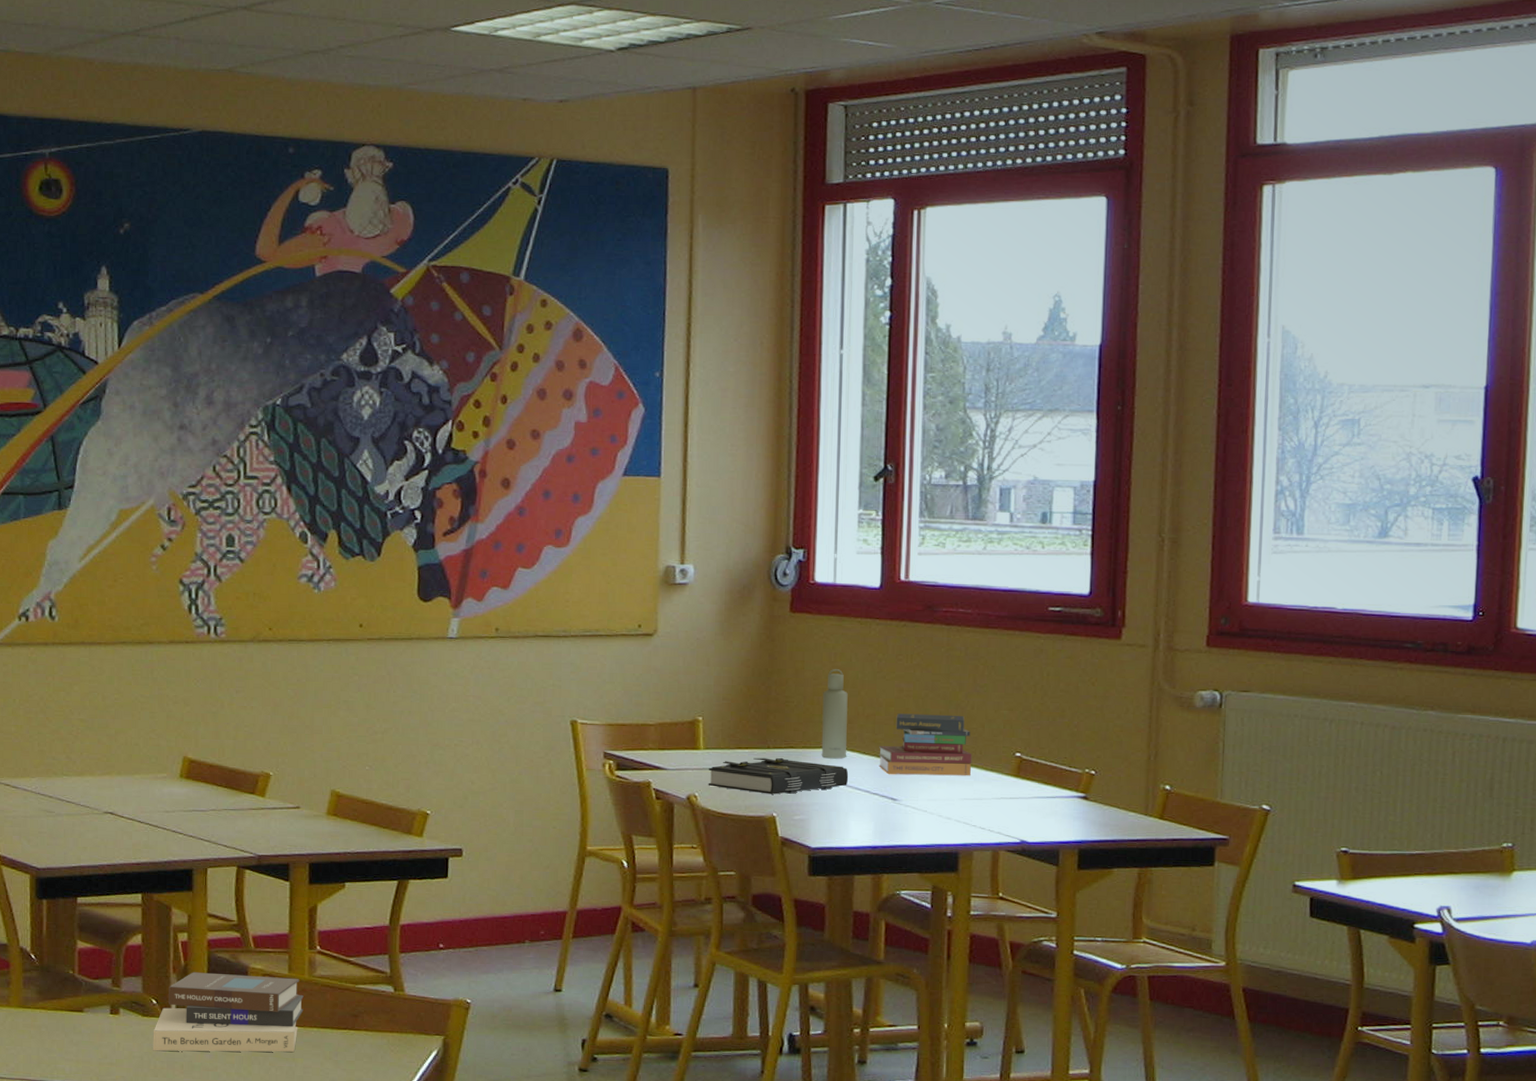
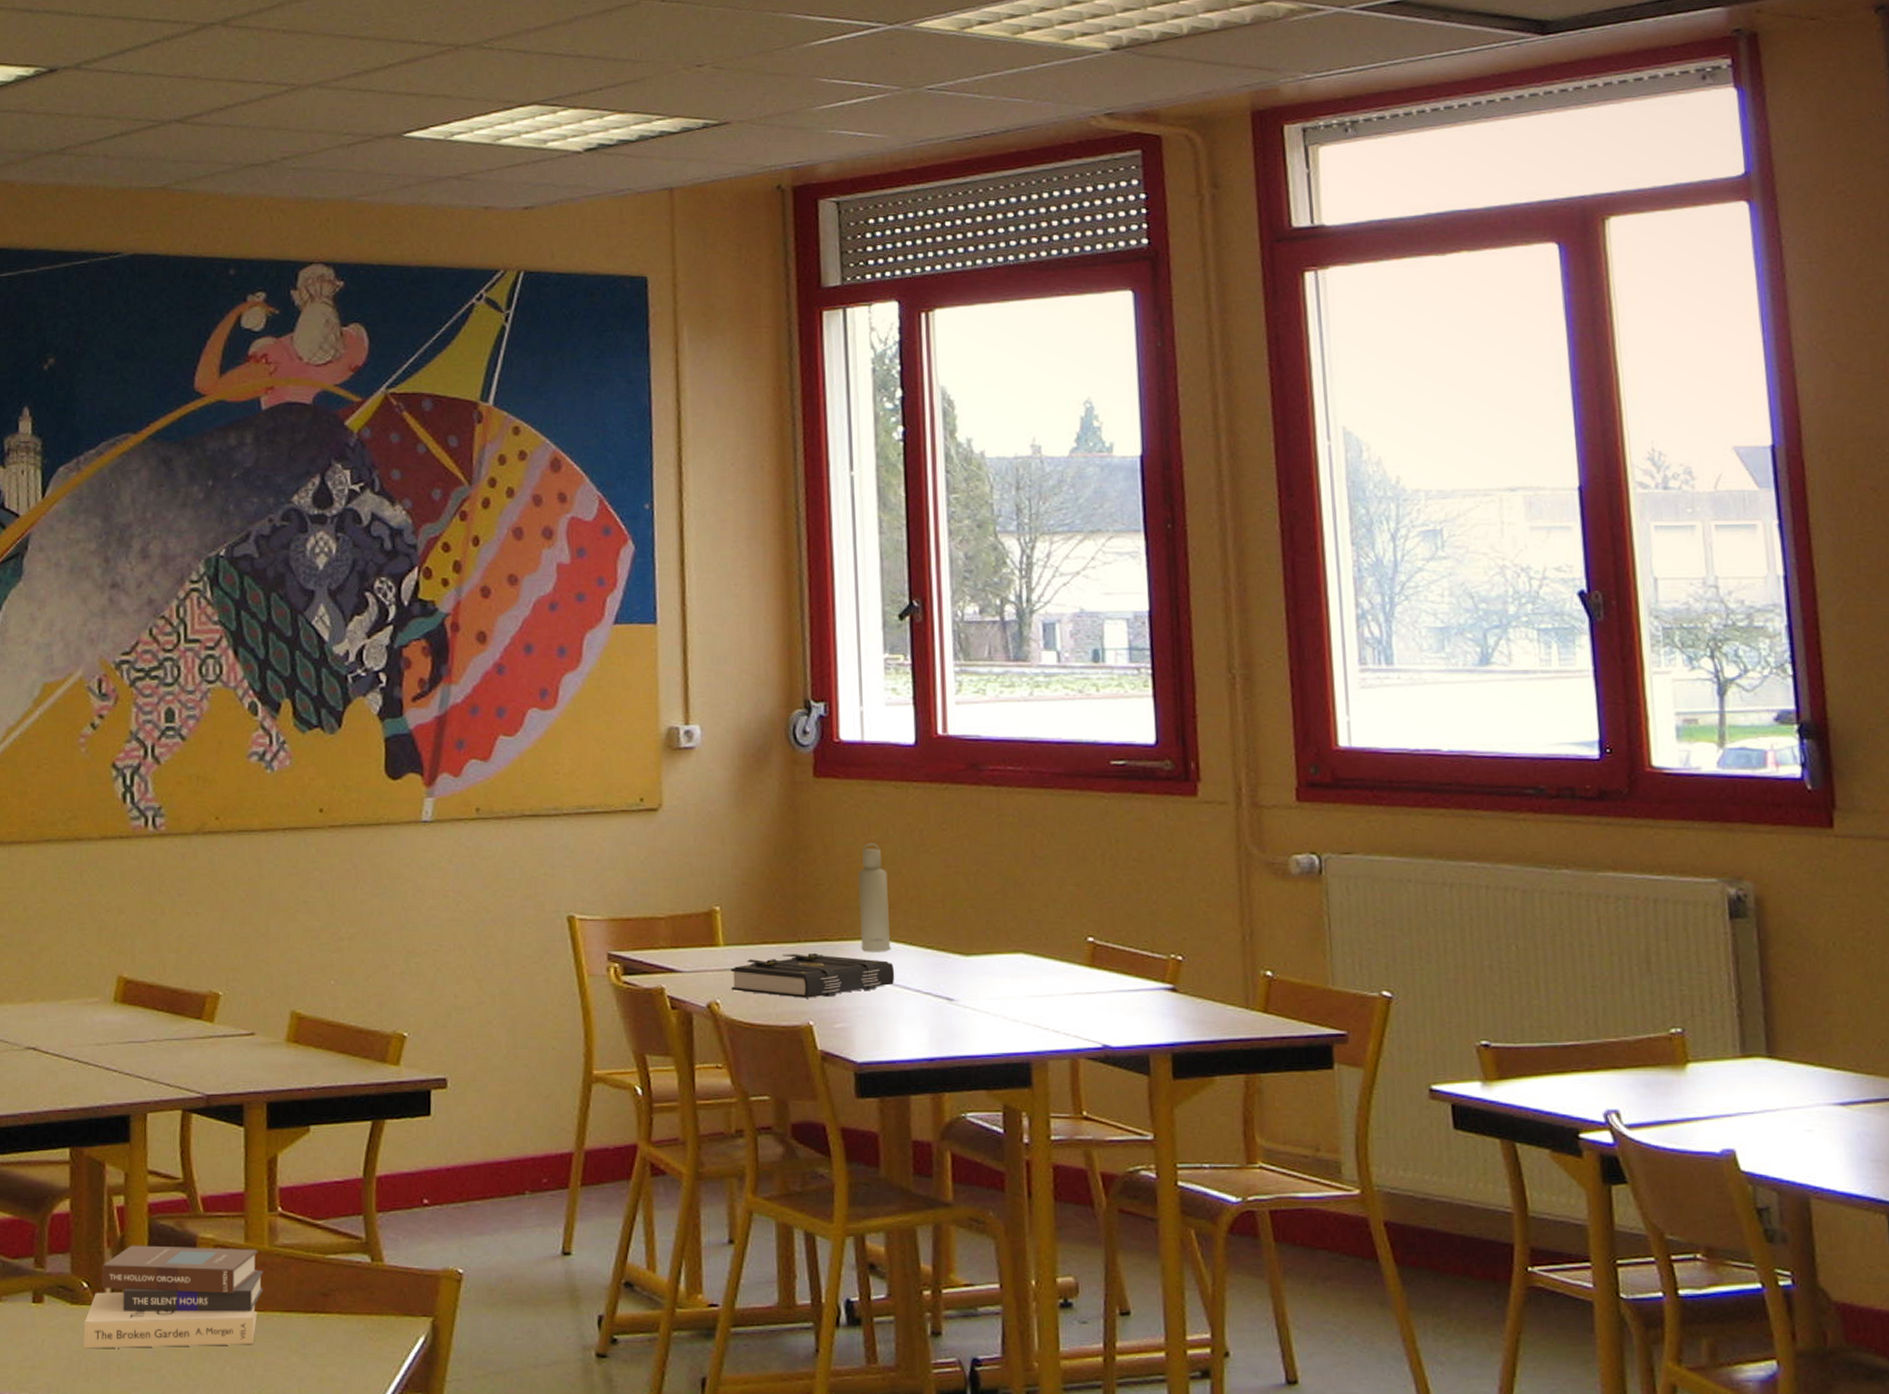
books: present [879,713,972,776] -> none [928,894,1038,968]

